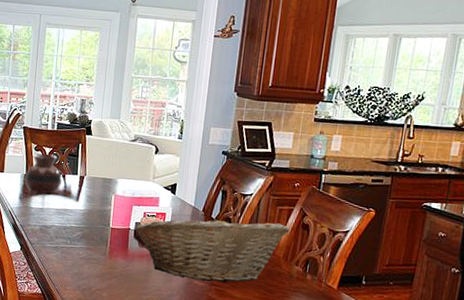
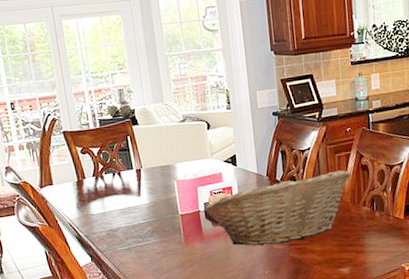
vase: present [24,153,62,193] -> none [77,154,119,198]

